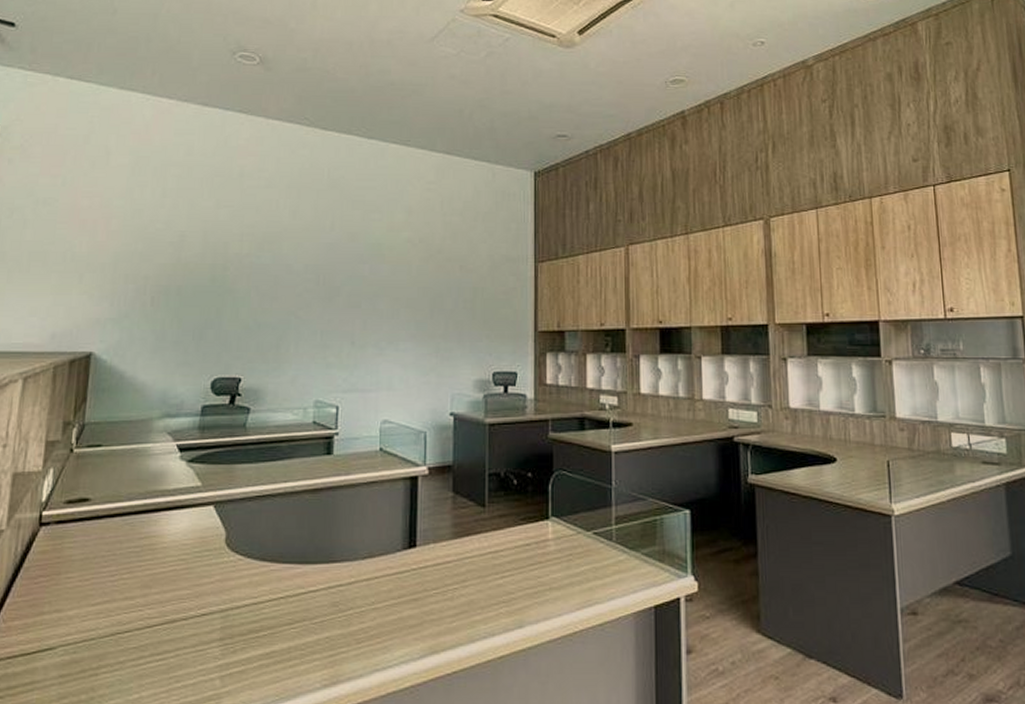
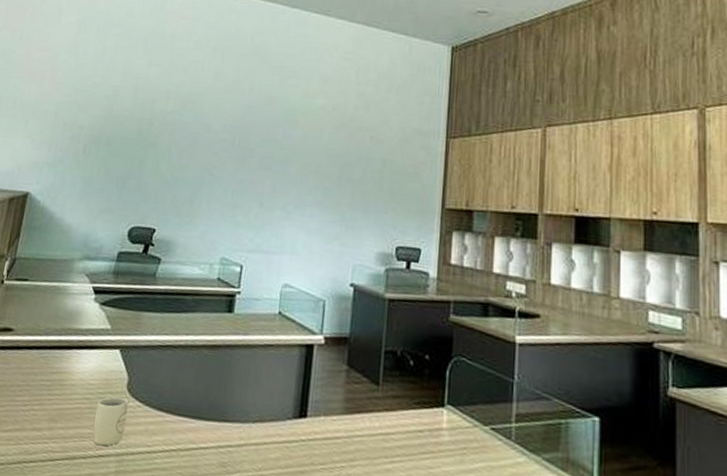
mug: none [192,553,229,605] -> present [92,396,129,446]

